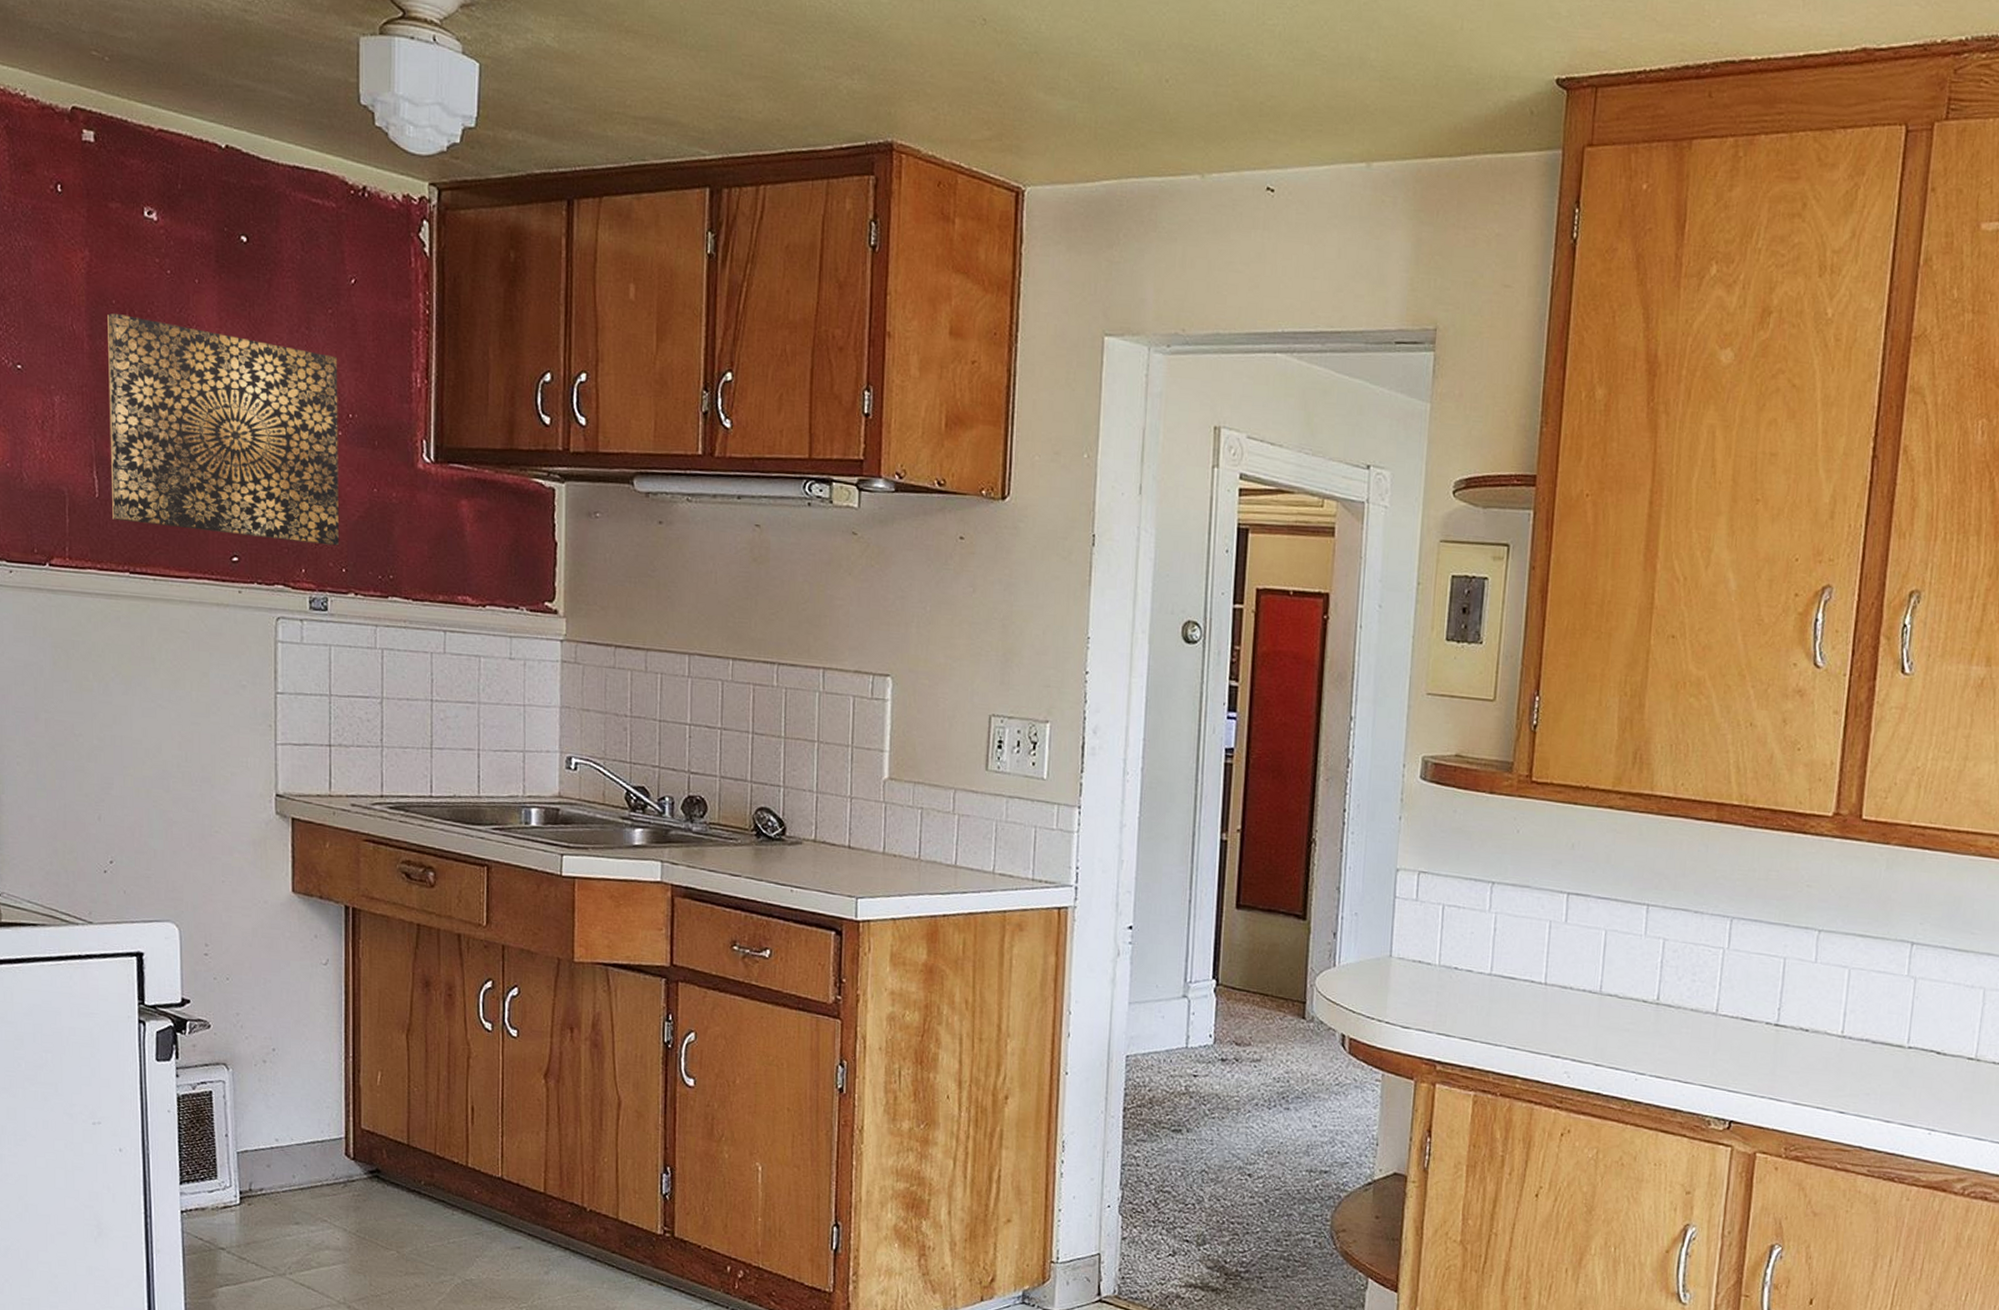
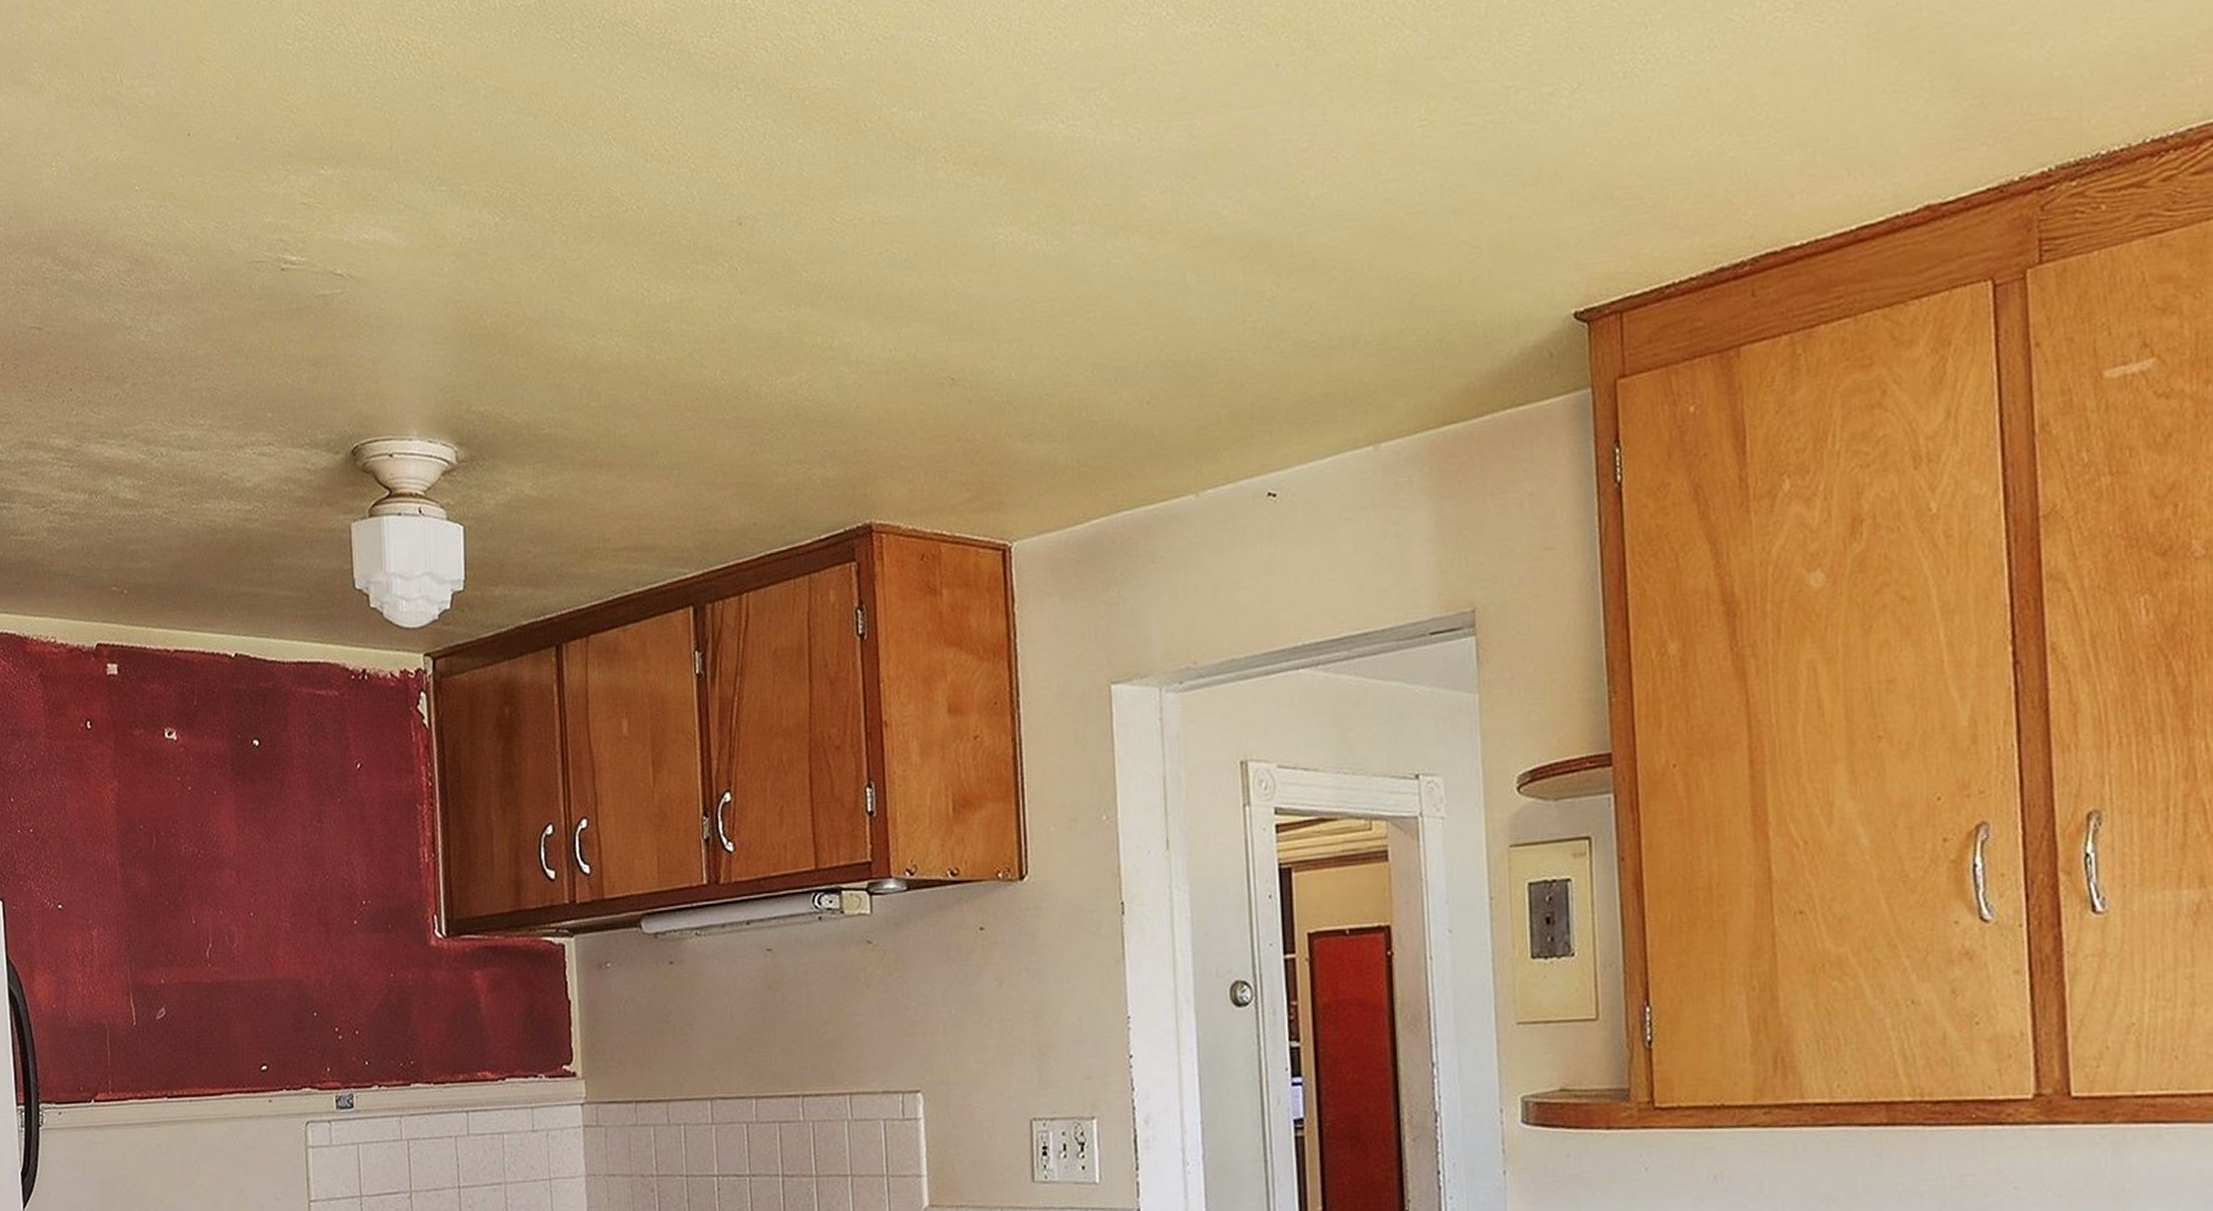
wall art: present [107,313,339,546] -> none [136,838,360,1046]

